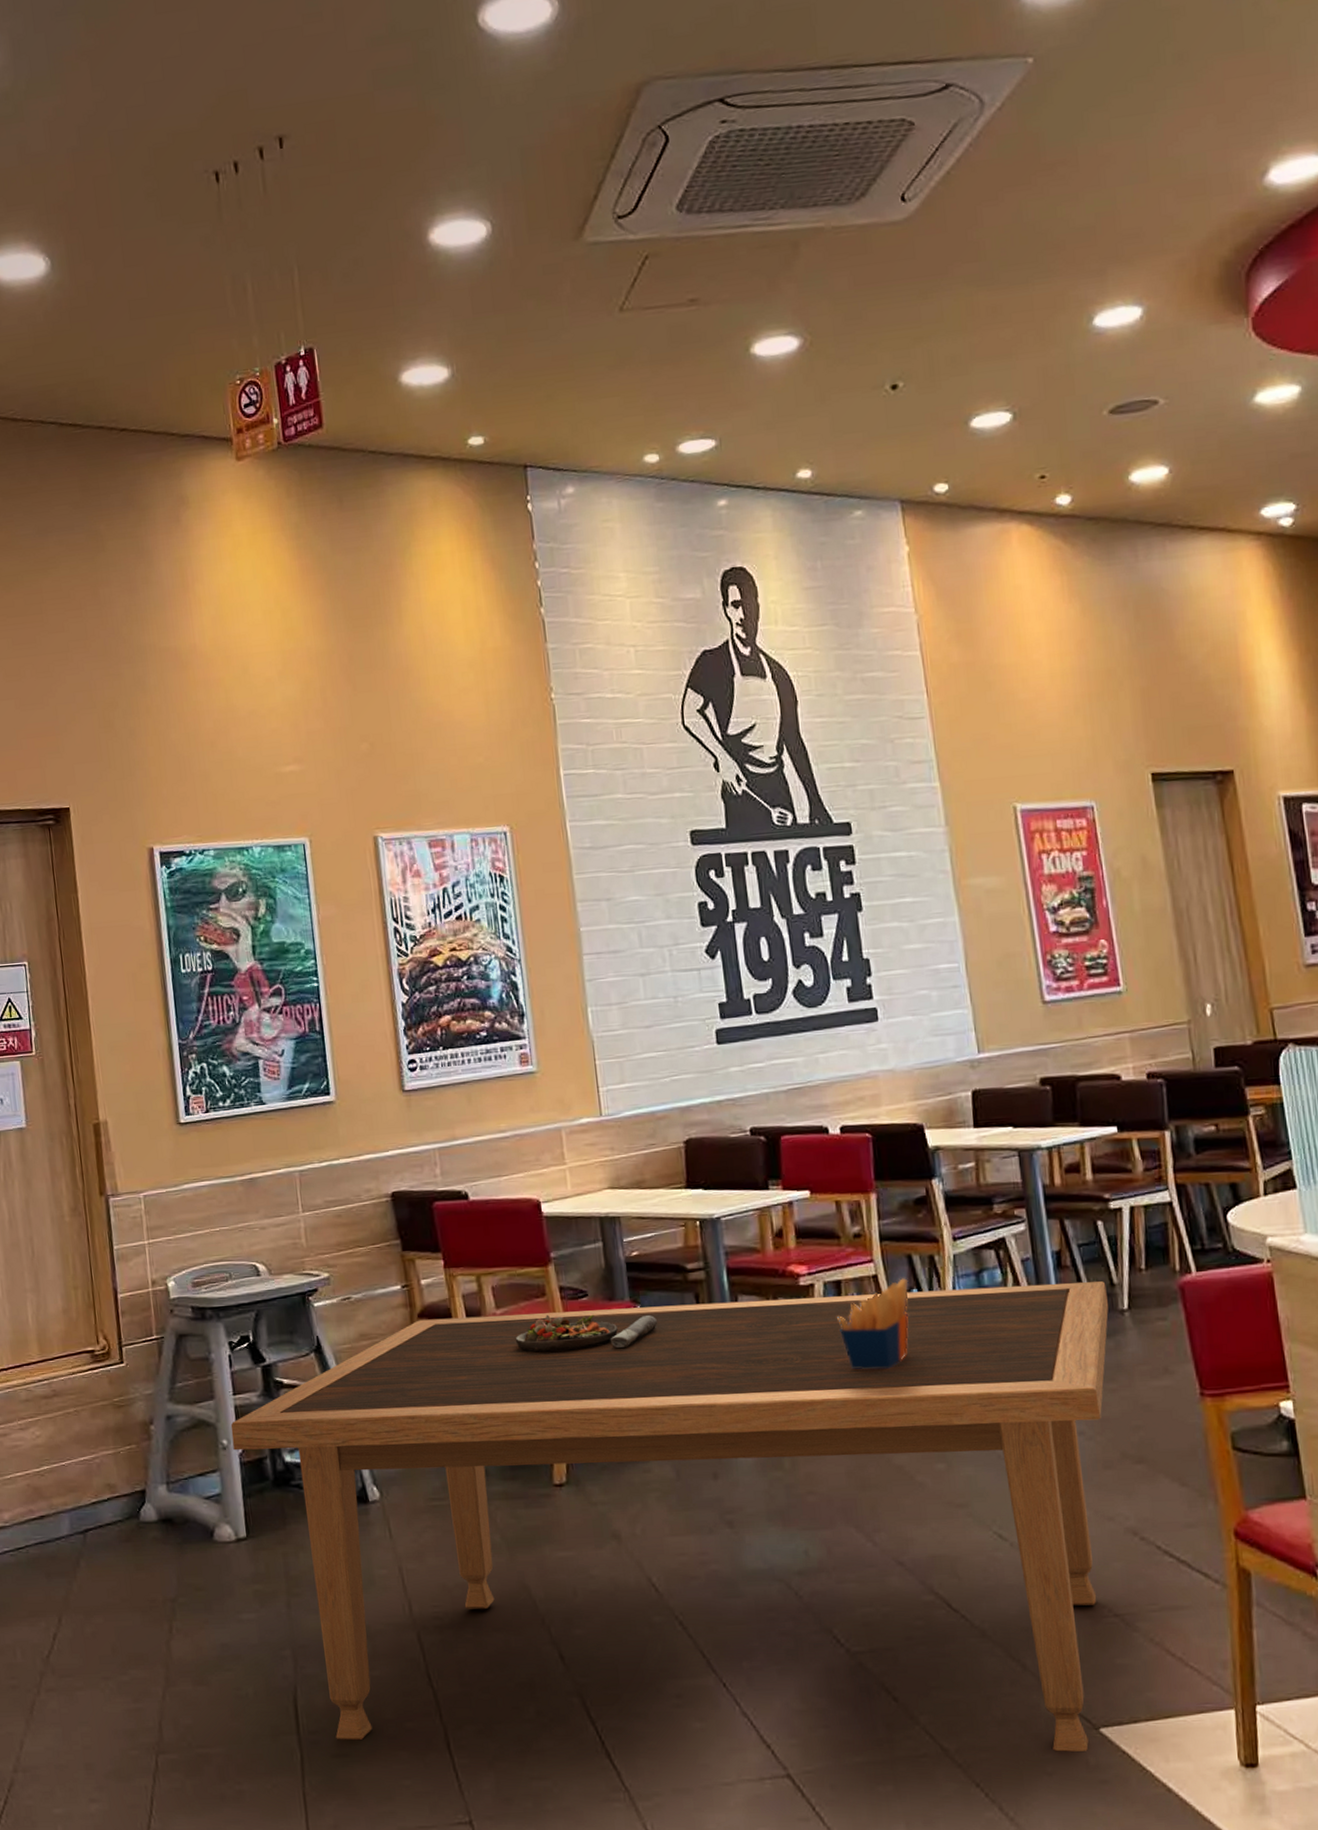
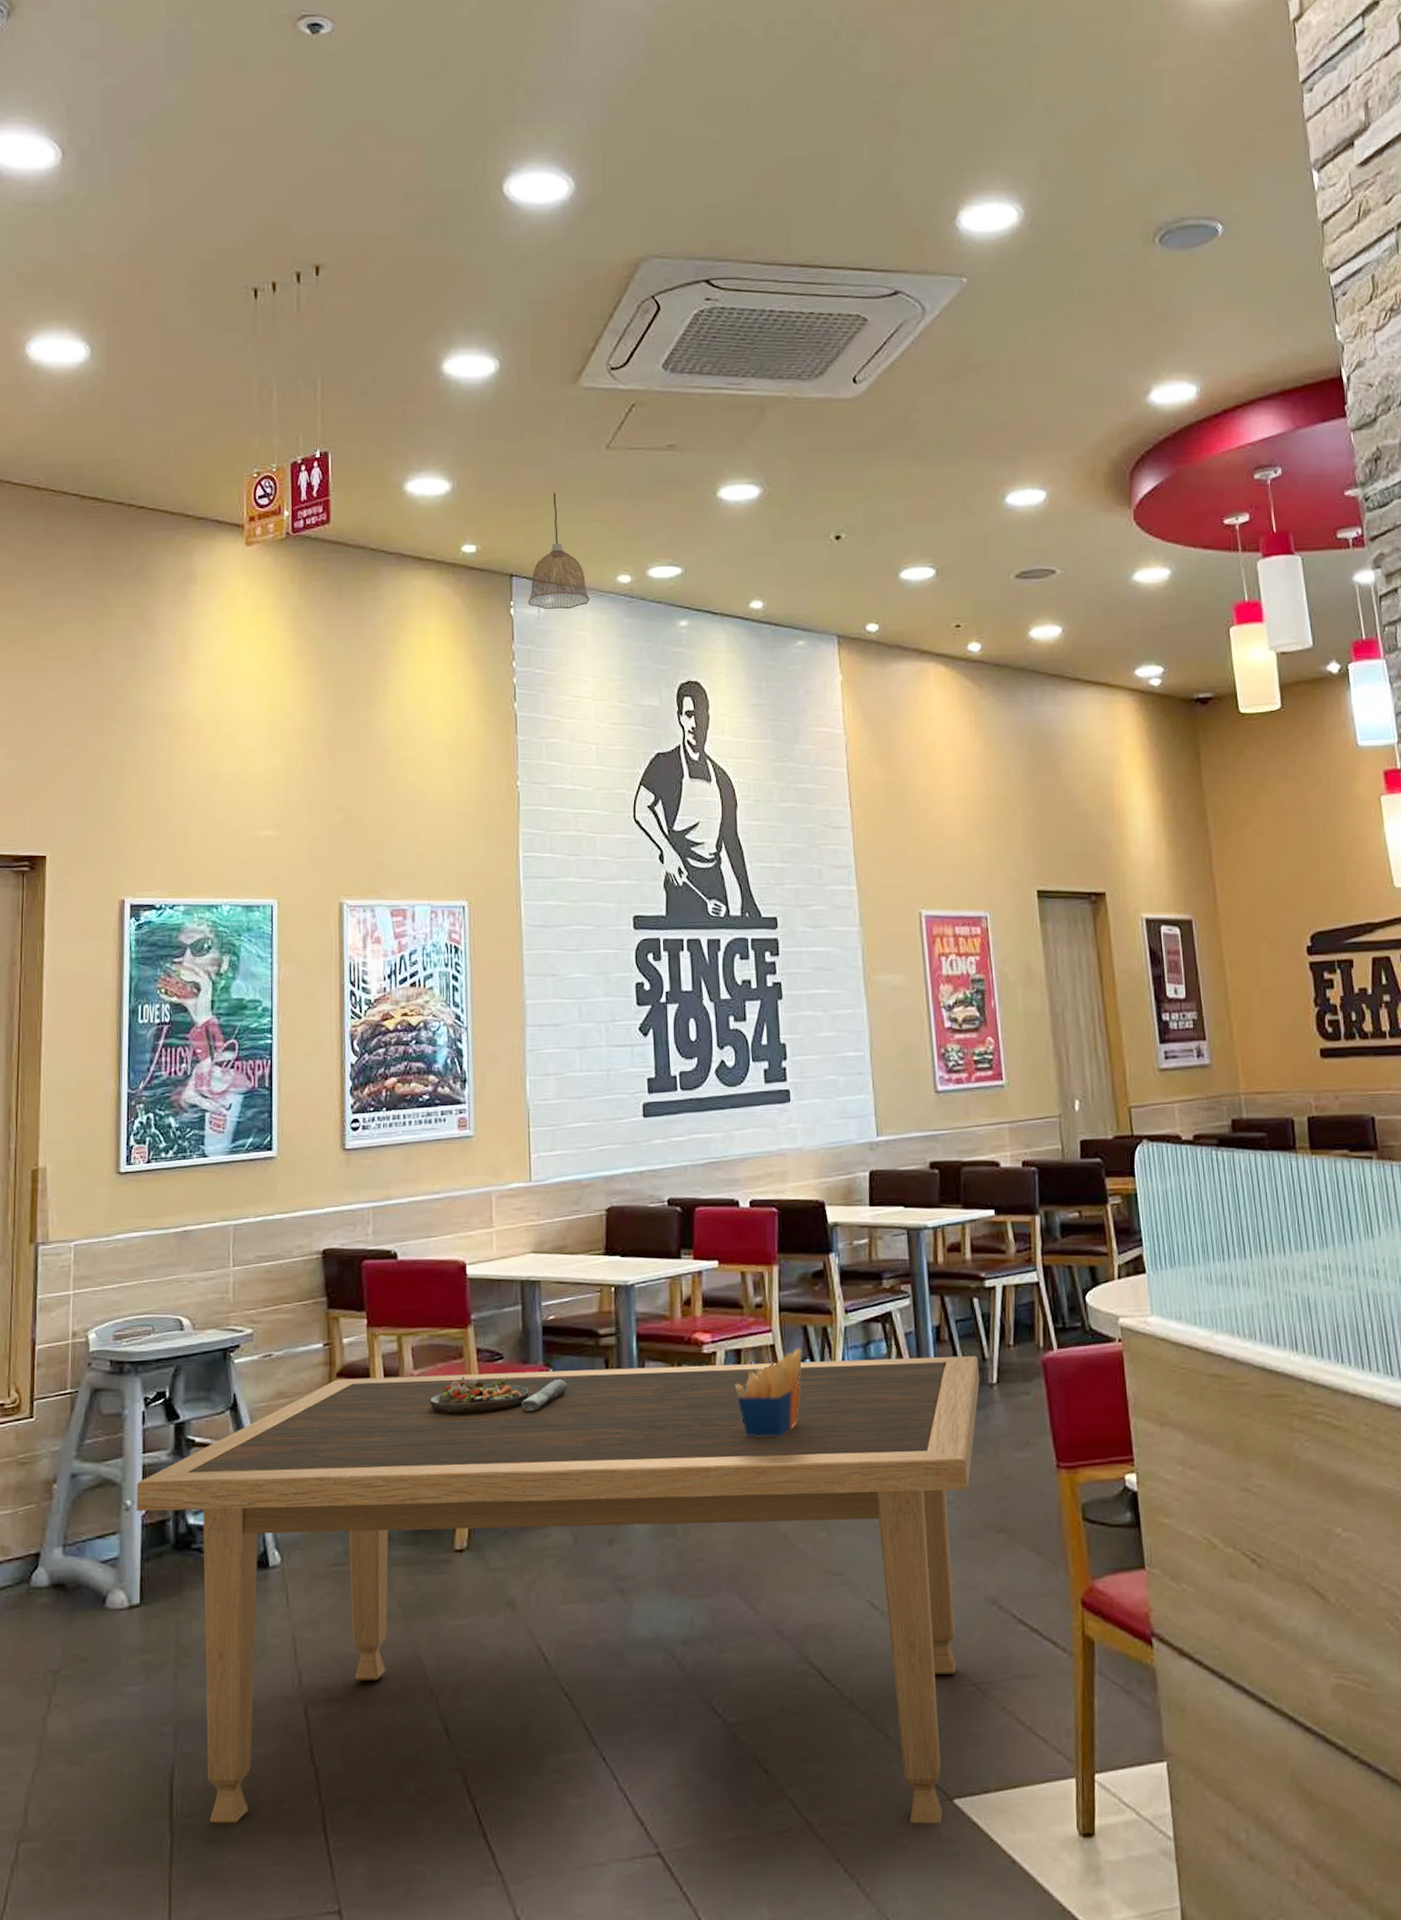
pendant lamp: none [546,368,615,502] -> present [528,493,590,610]

